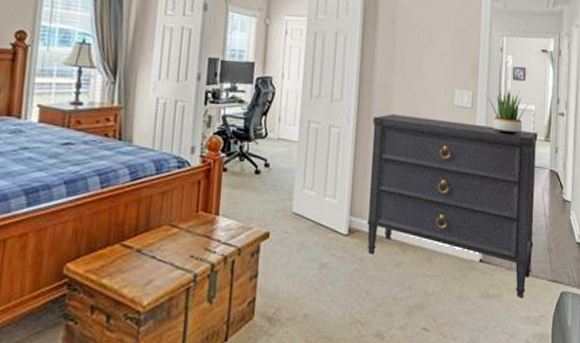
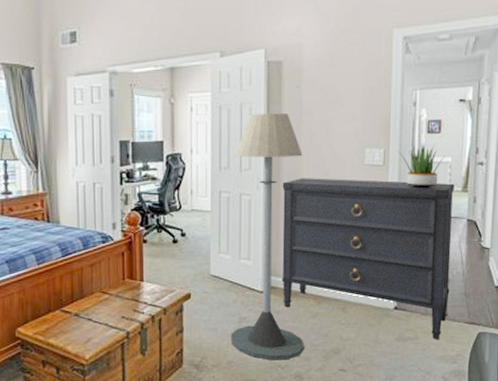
floor lamp: none [309,44,395,315] -> present [231,114,304,361]

